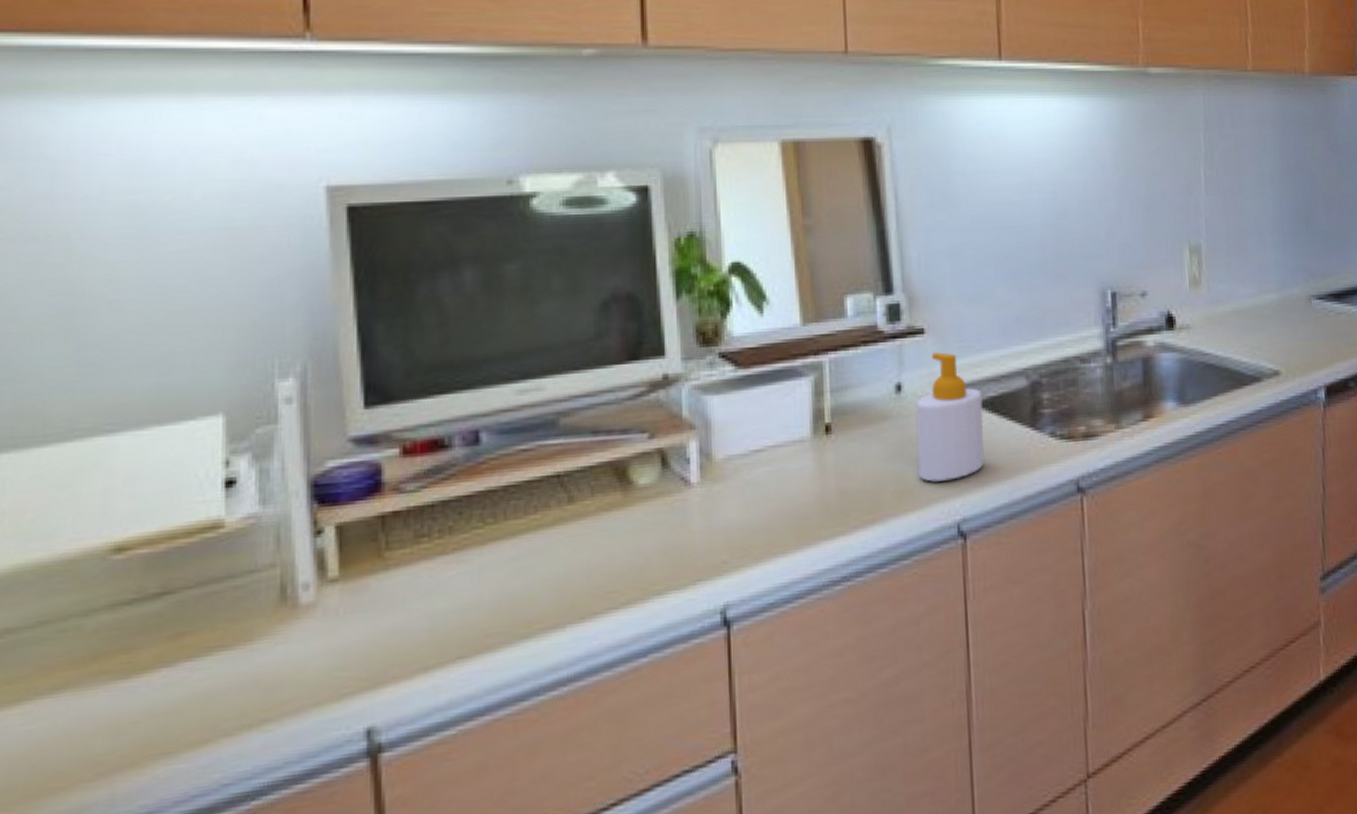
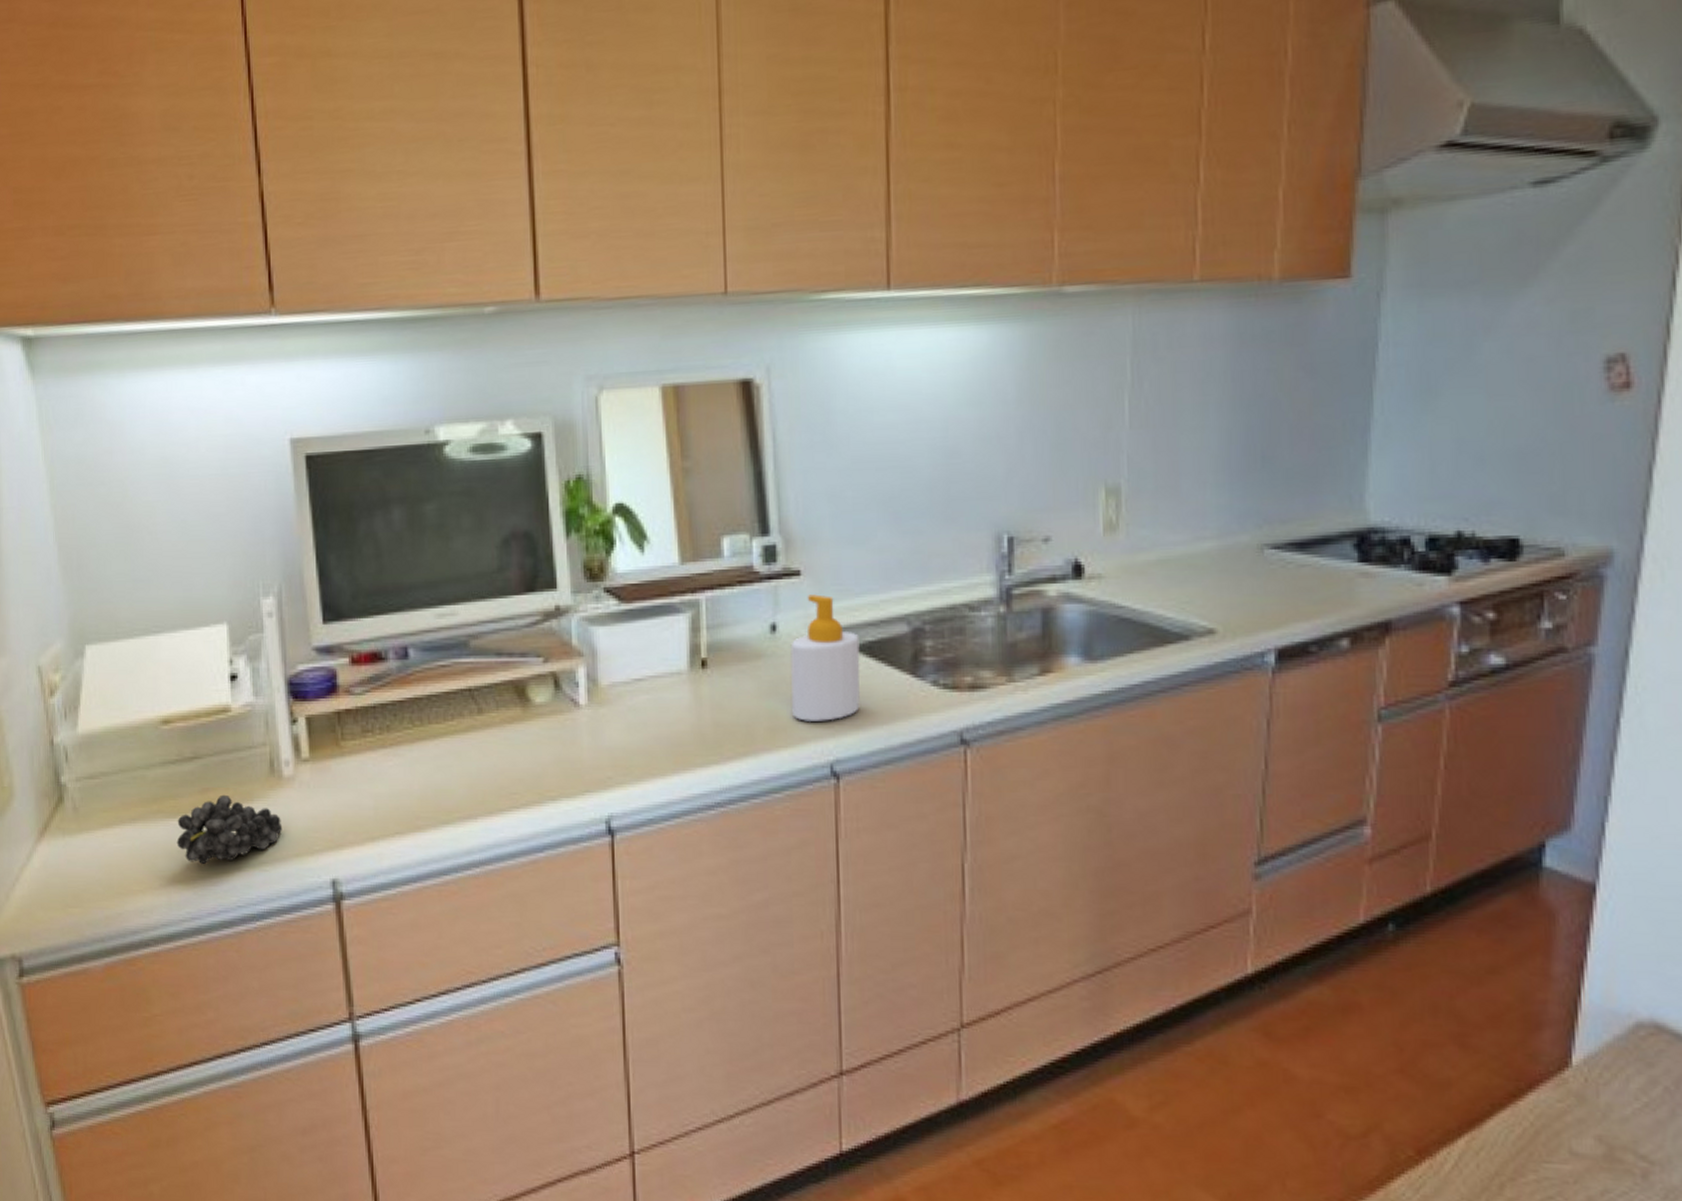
fruit: none [128,637,296,737] -> present [176,794,283,865]

